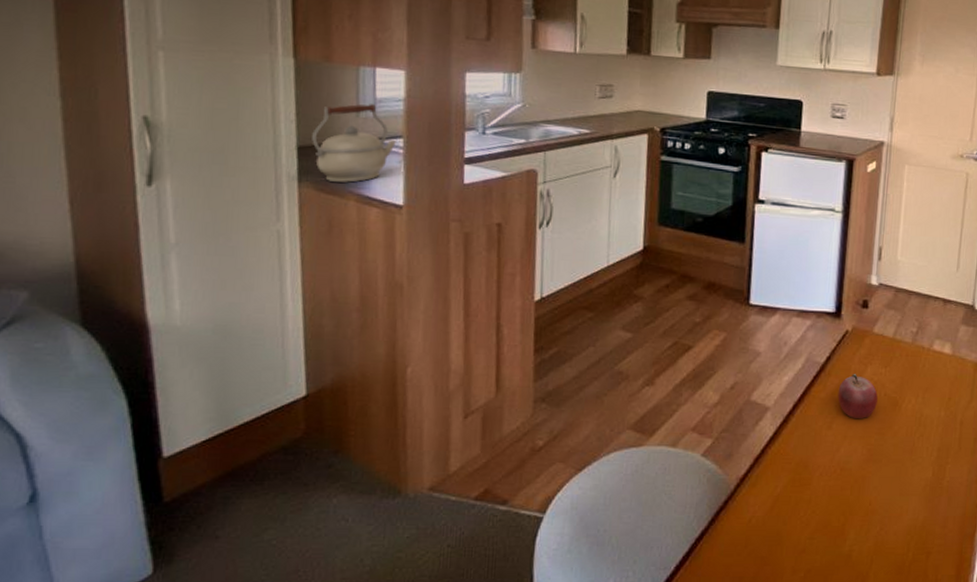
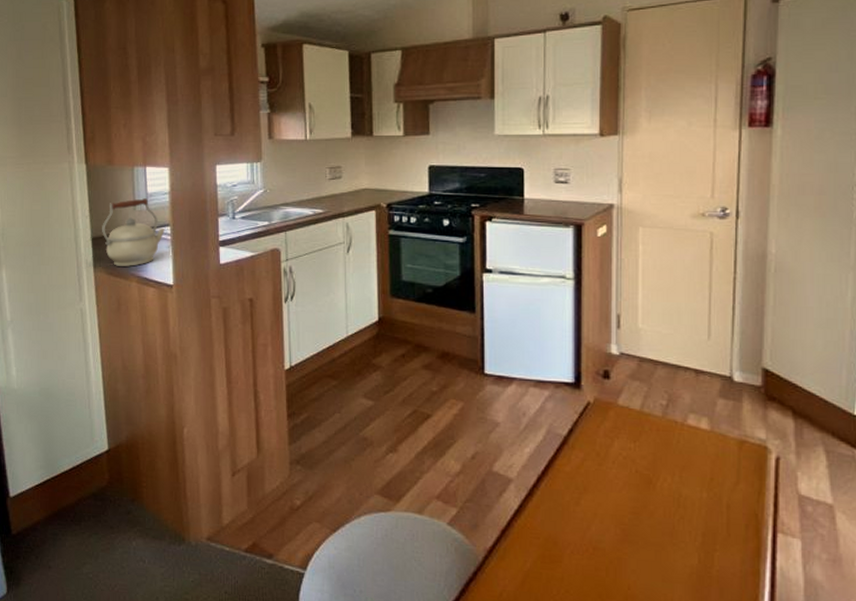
fruit: present [837,374,878,419] -> none [584,448,628,497]

